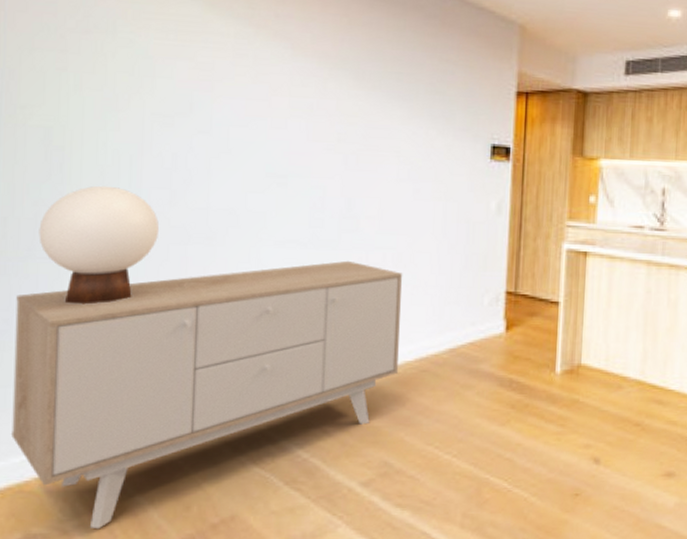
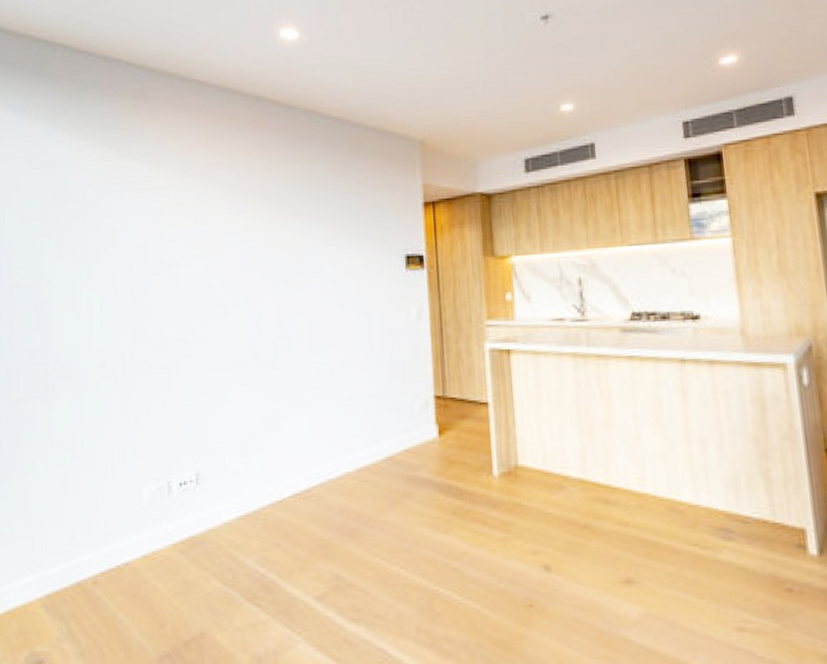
sideboard: present [11,260,403,529] -> none [18,378,341,647]
table lamp: present [39,185,159,305] -> none [33,329,125,437]

